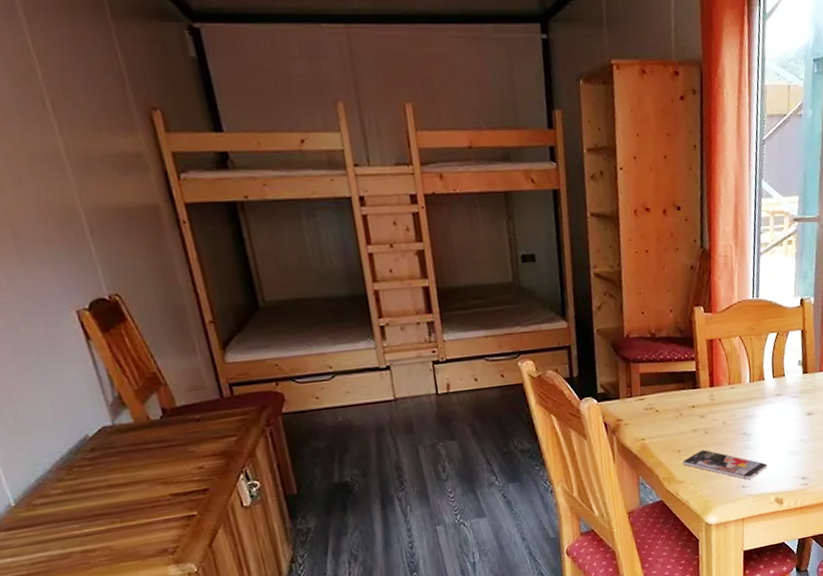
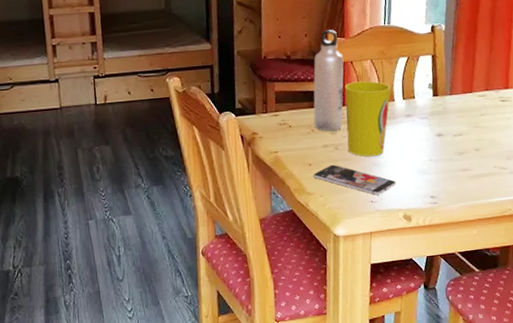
water bottle: none [680,304,712,415] -> present [313,30,344,132]
cup: none [713,359,761,440] -> present [344,81,391,157]

